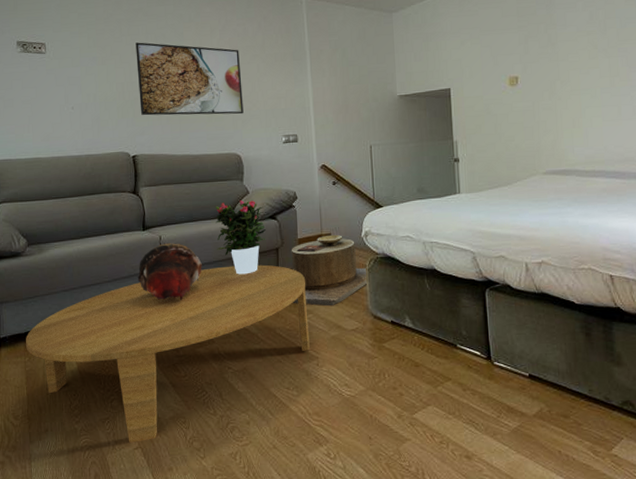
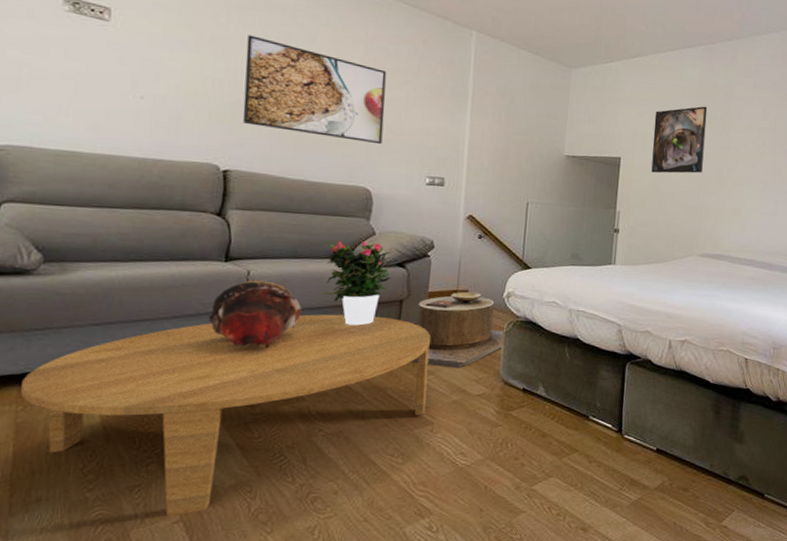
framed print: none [477,22,534,98] -> present [651,106,708,174]

